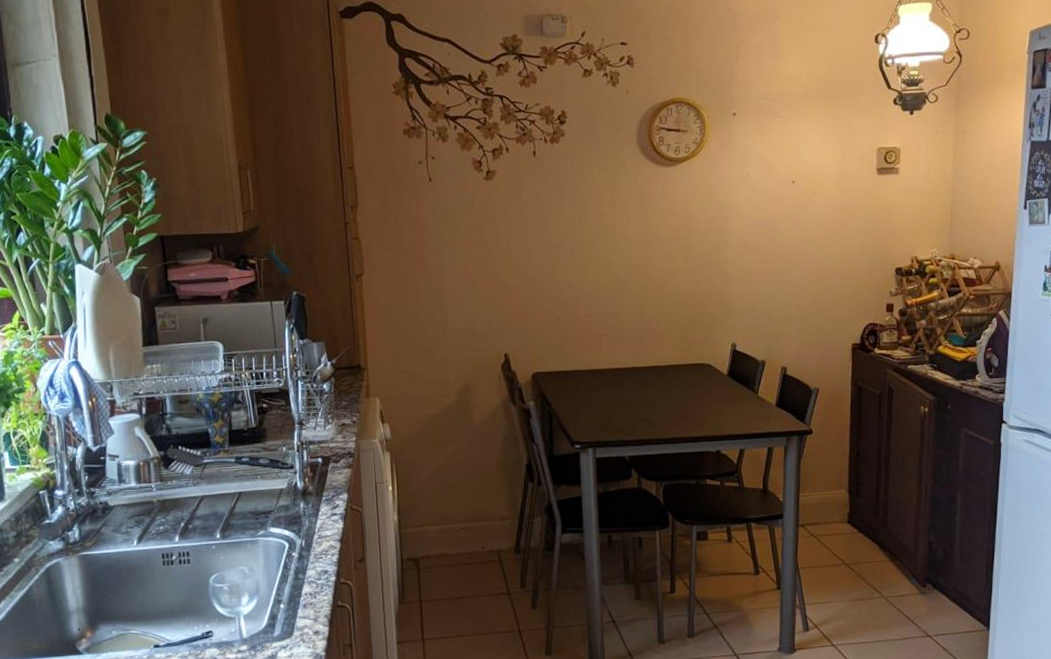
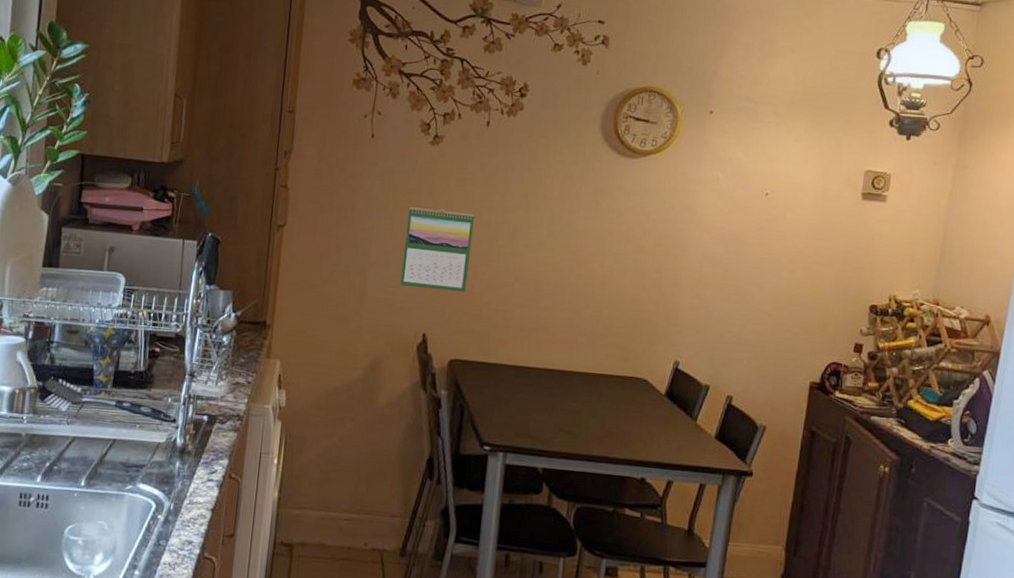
calendar: none [474,238,538,314] -> present [400,207,475,293]

